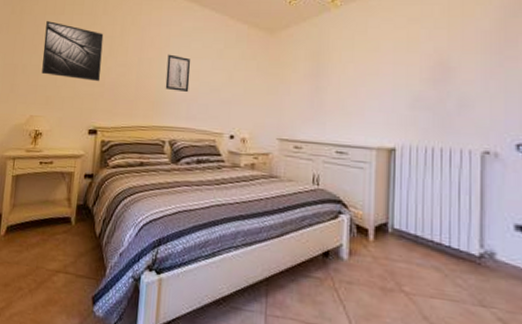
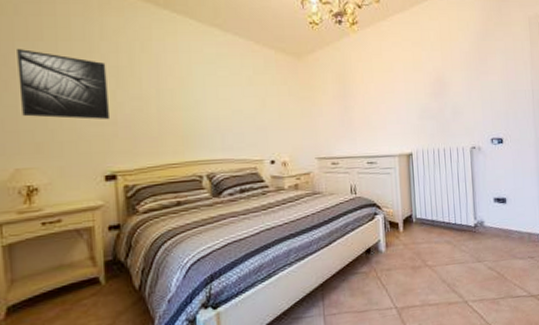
wall art: present [165,54,191,92] -> none [191,83,221,122]

